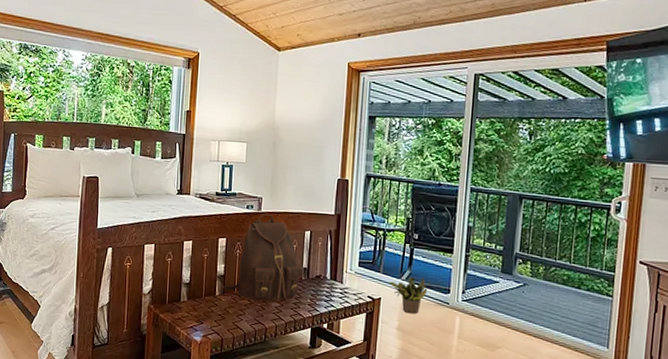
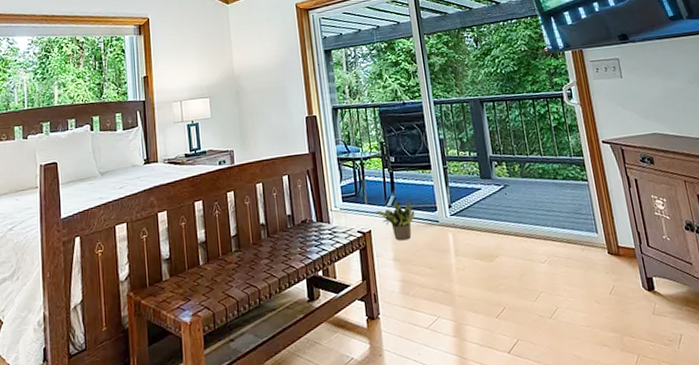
backpack: present [222,213,304,302] -> none [206,165,289,263]

